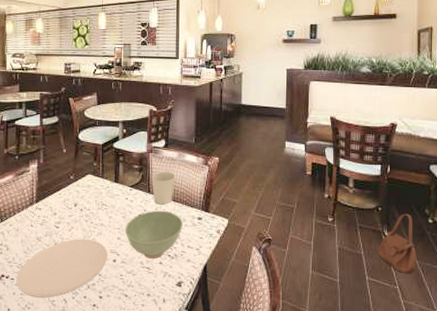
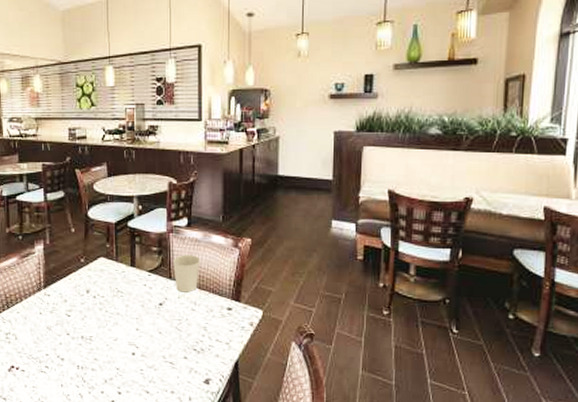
plate: present [16,239,107,298] -> none [27,329,125,392]
bowl: present [125,210,183,258] -> none [144,299,210,352]
handbag: present [378,213,417,273] -> none [443,307,492,377]

